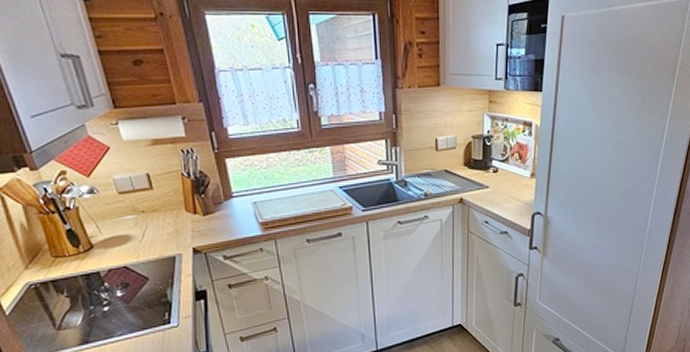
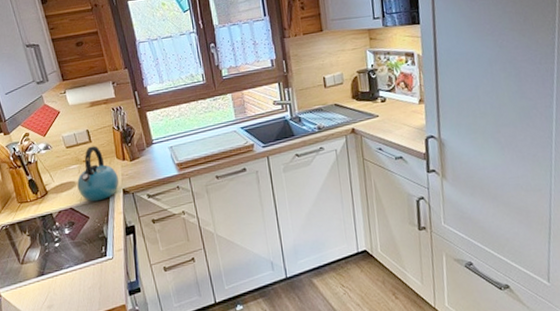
kettle: none [133,194,189,261] -> present [77,146,119,202]

